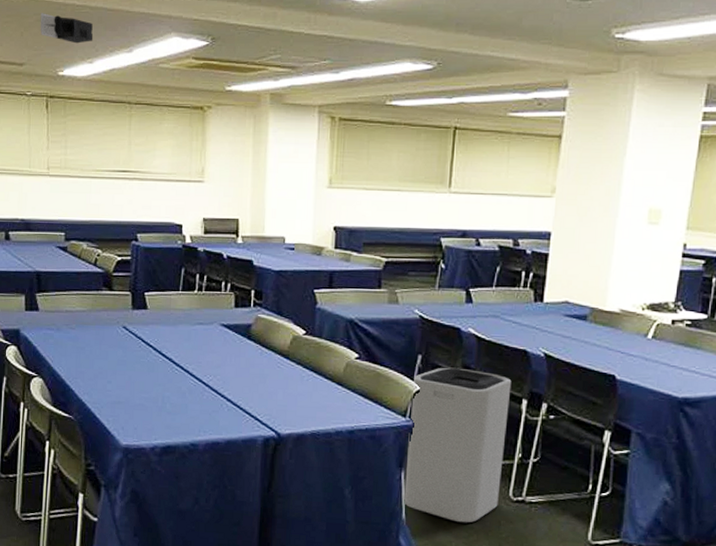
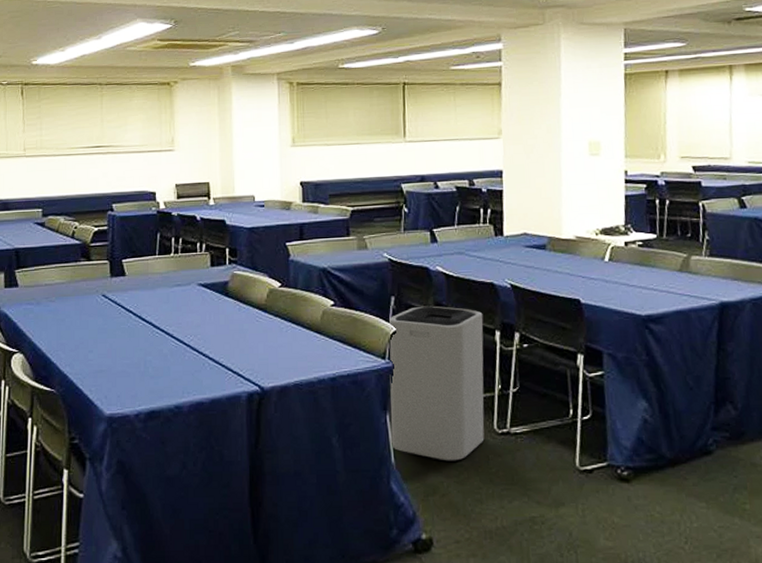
projector: present [40,13,94,44] -> none [14,10,64,35]

